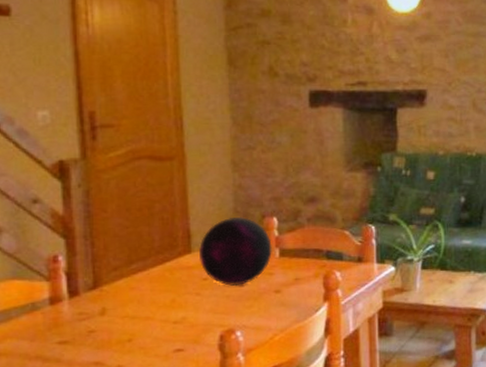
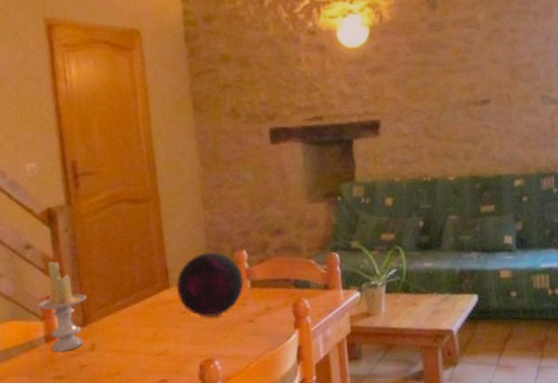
candle: none [43,218,99,315] -> present [38,261,87,352]

